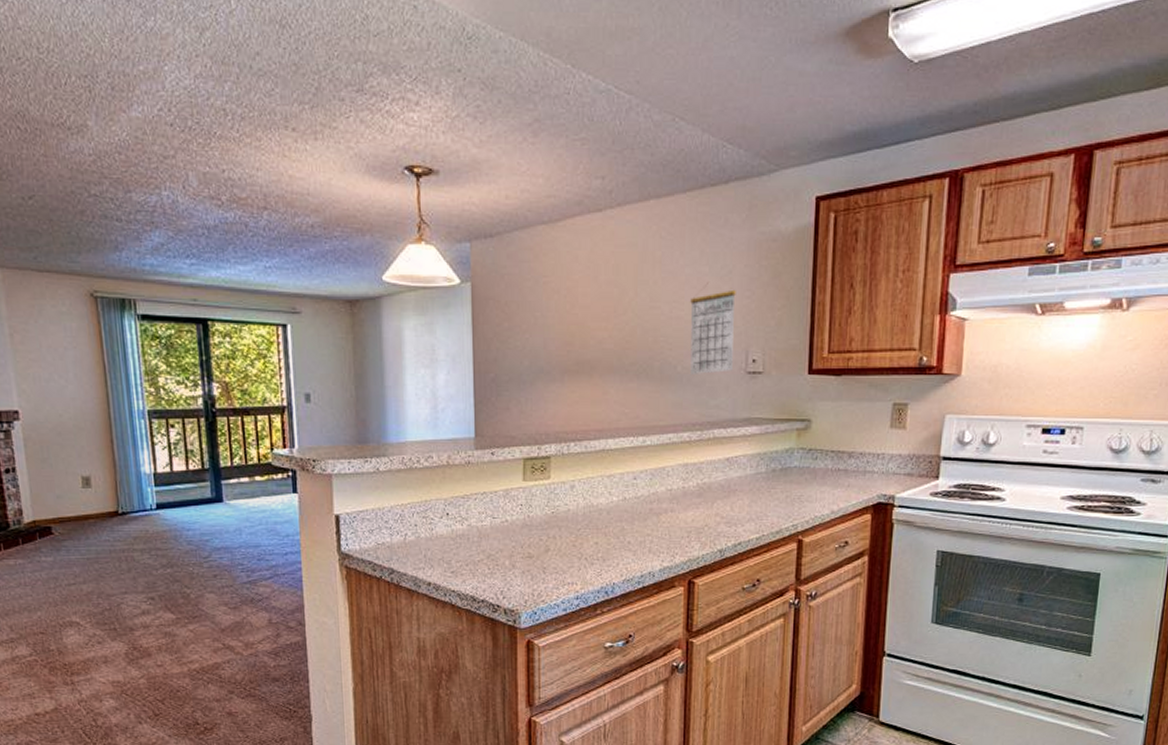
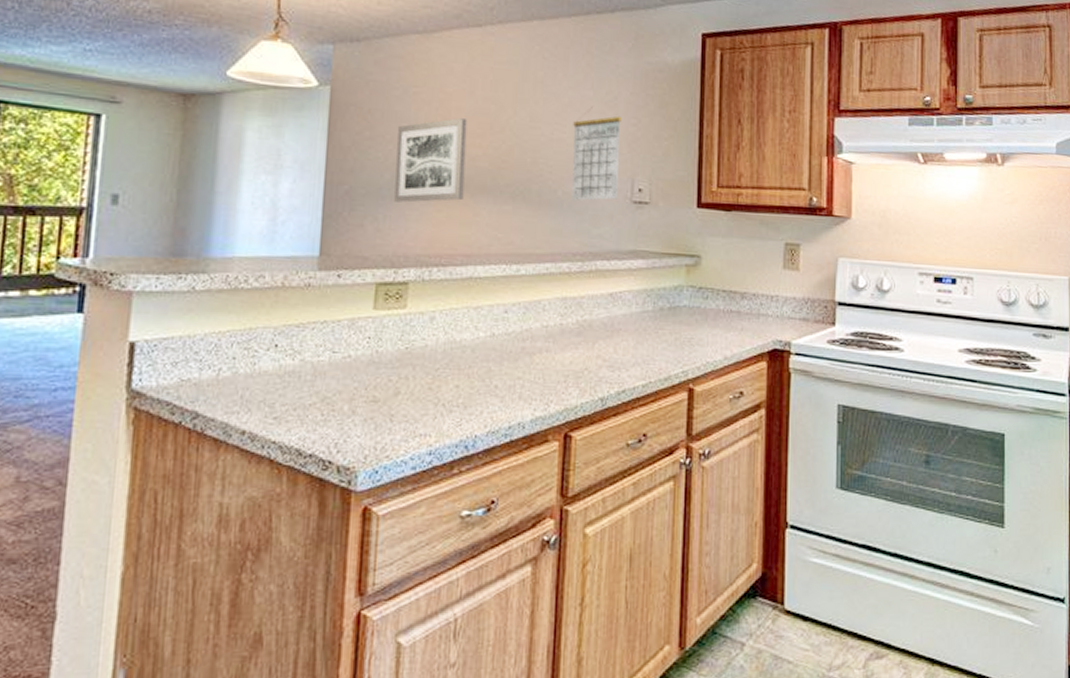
wall art: none [531,304,593,386] -> present [394,118,468,203]

